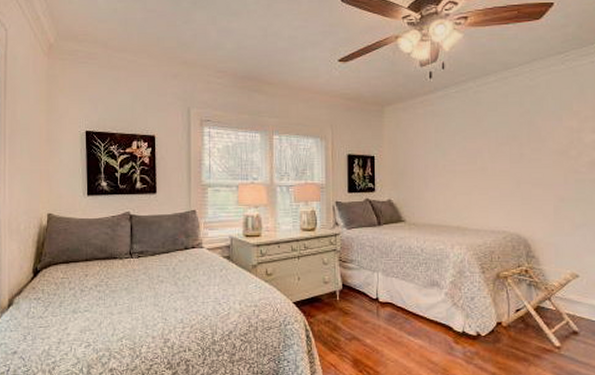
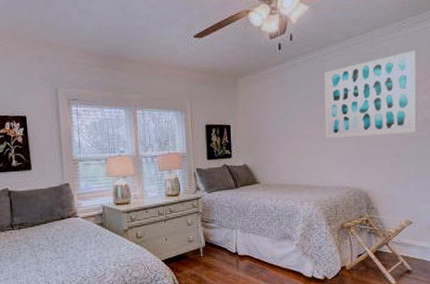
wall art: none [479,85,583,176] -> present [324,50,417,138]

